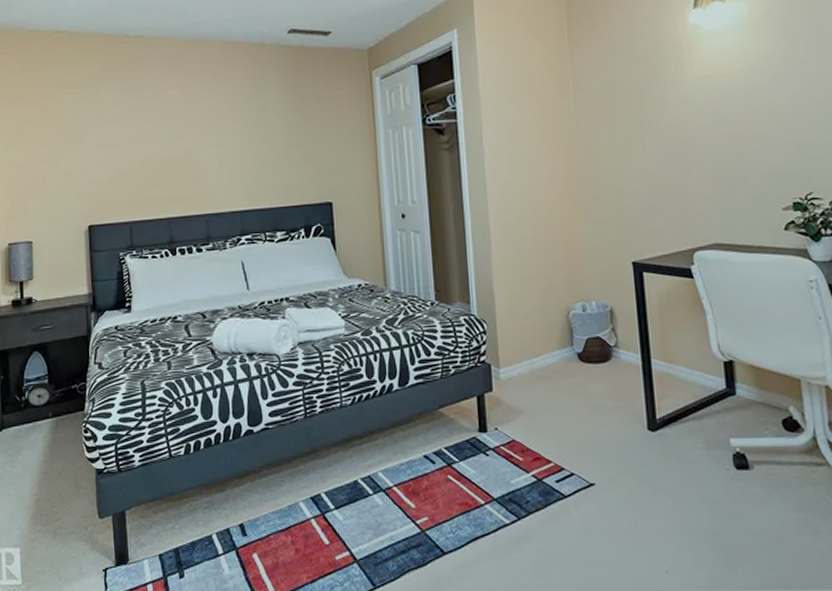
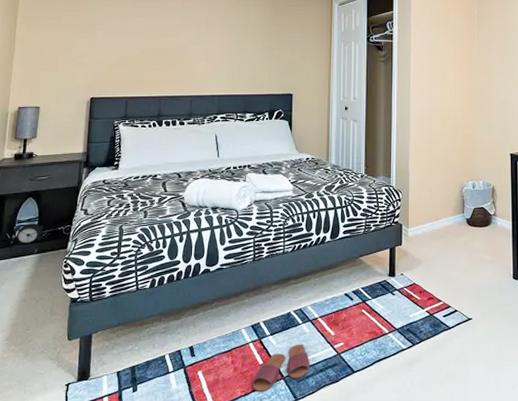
slippers: none [319,519,388,578] -> present [252,344,310,392]

